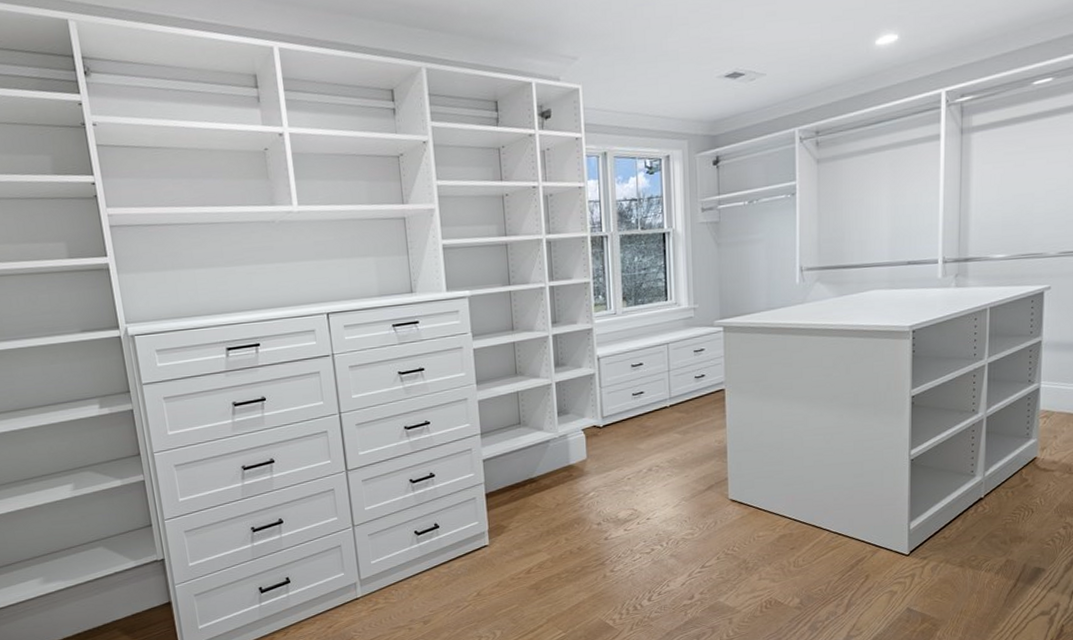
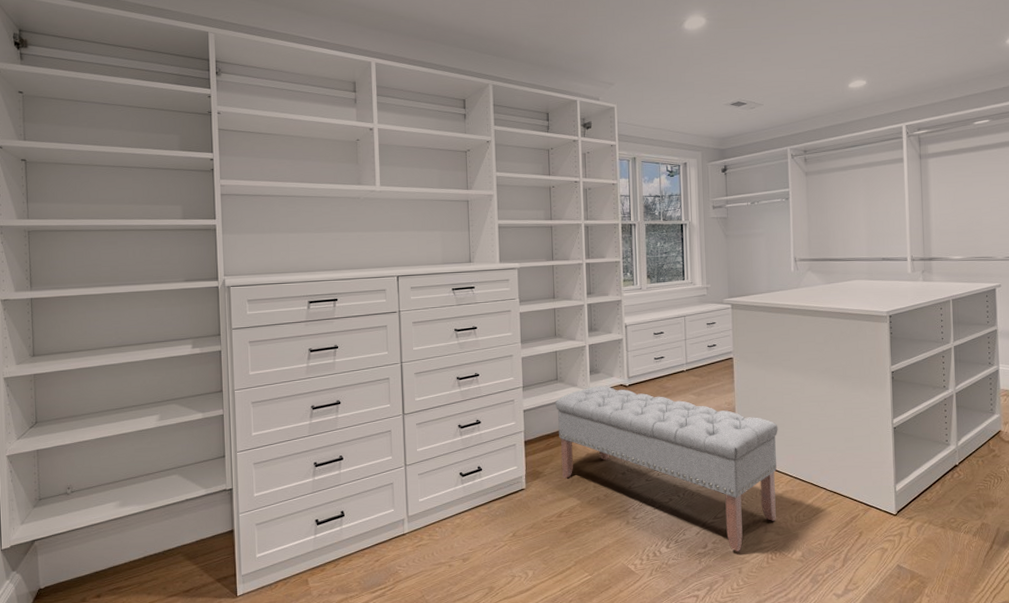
bench: none [519,427,776,601] -> present [555,385,778,551]

